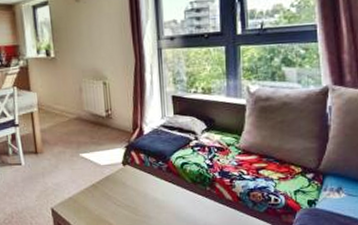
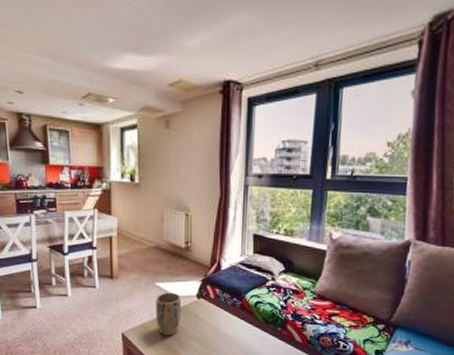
plant pot: none [81,161,109,207] -> present [155,292,182,336]

